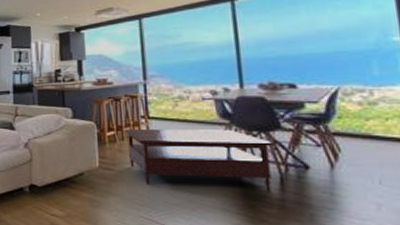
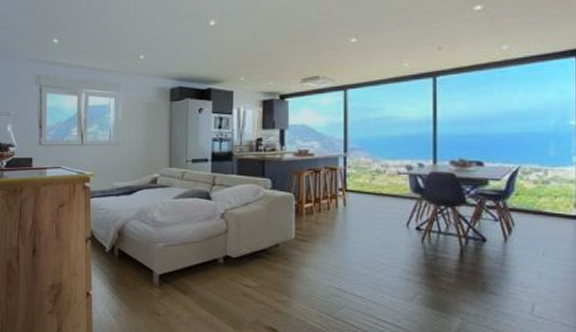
coffee table: present [124,128,273,189] -> none [322,201,457,260]

